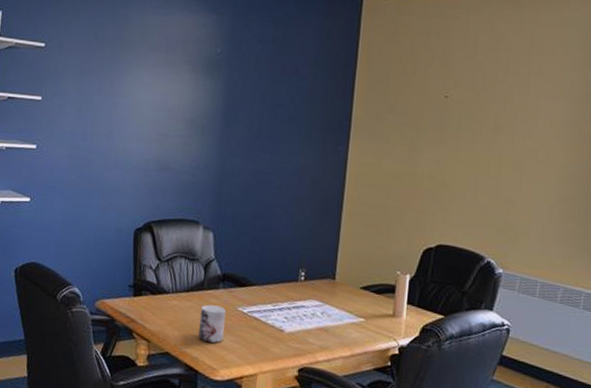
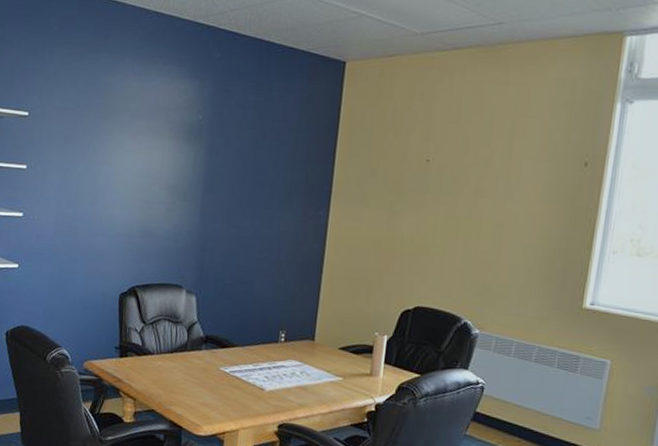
mug: present [198,304,226,343] -> none [182,365,209,401]

